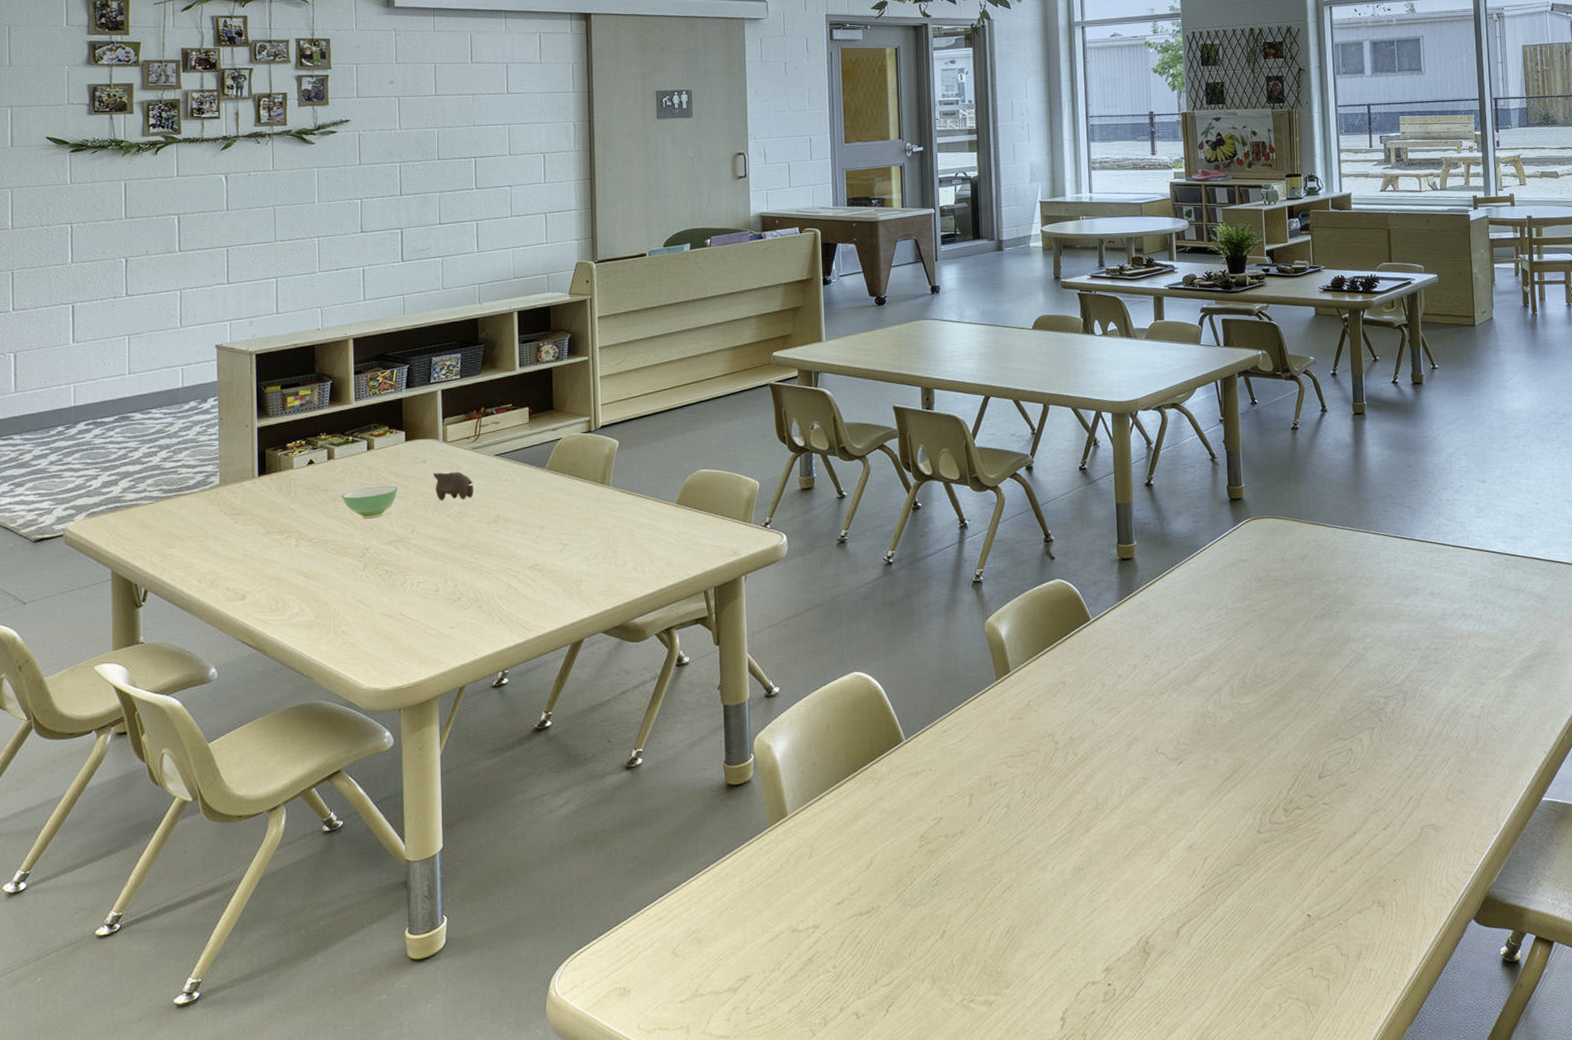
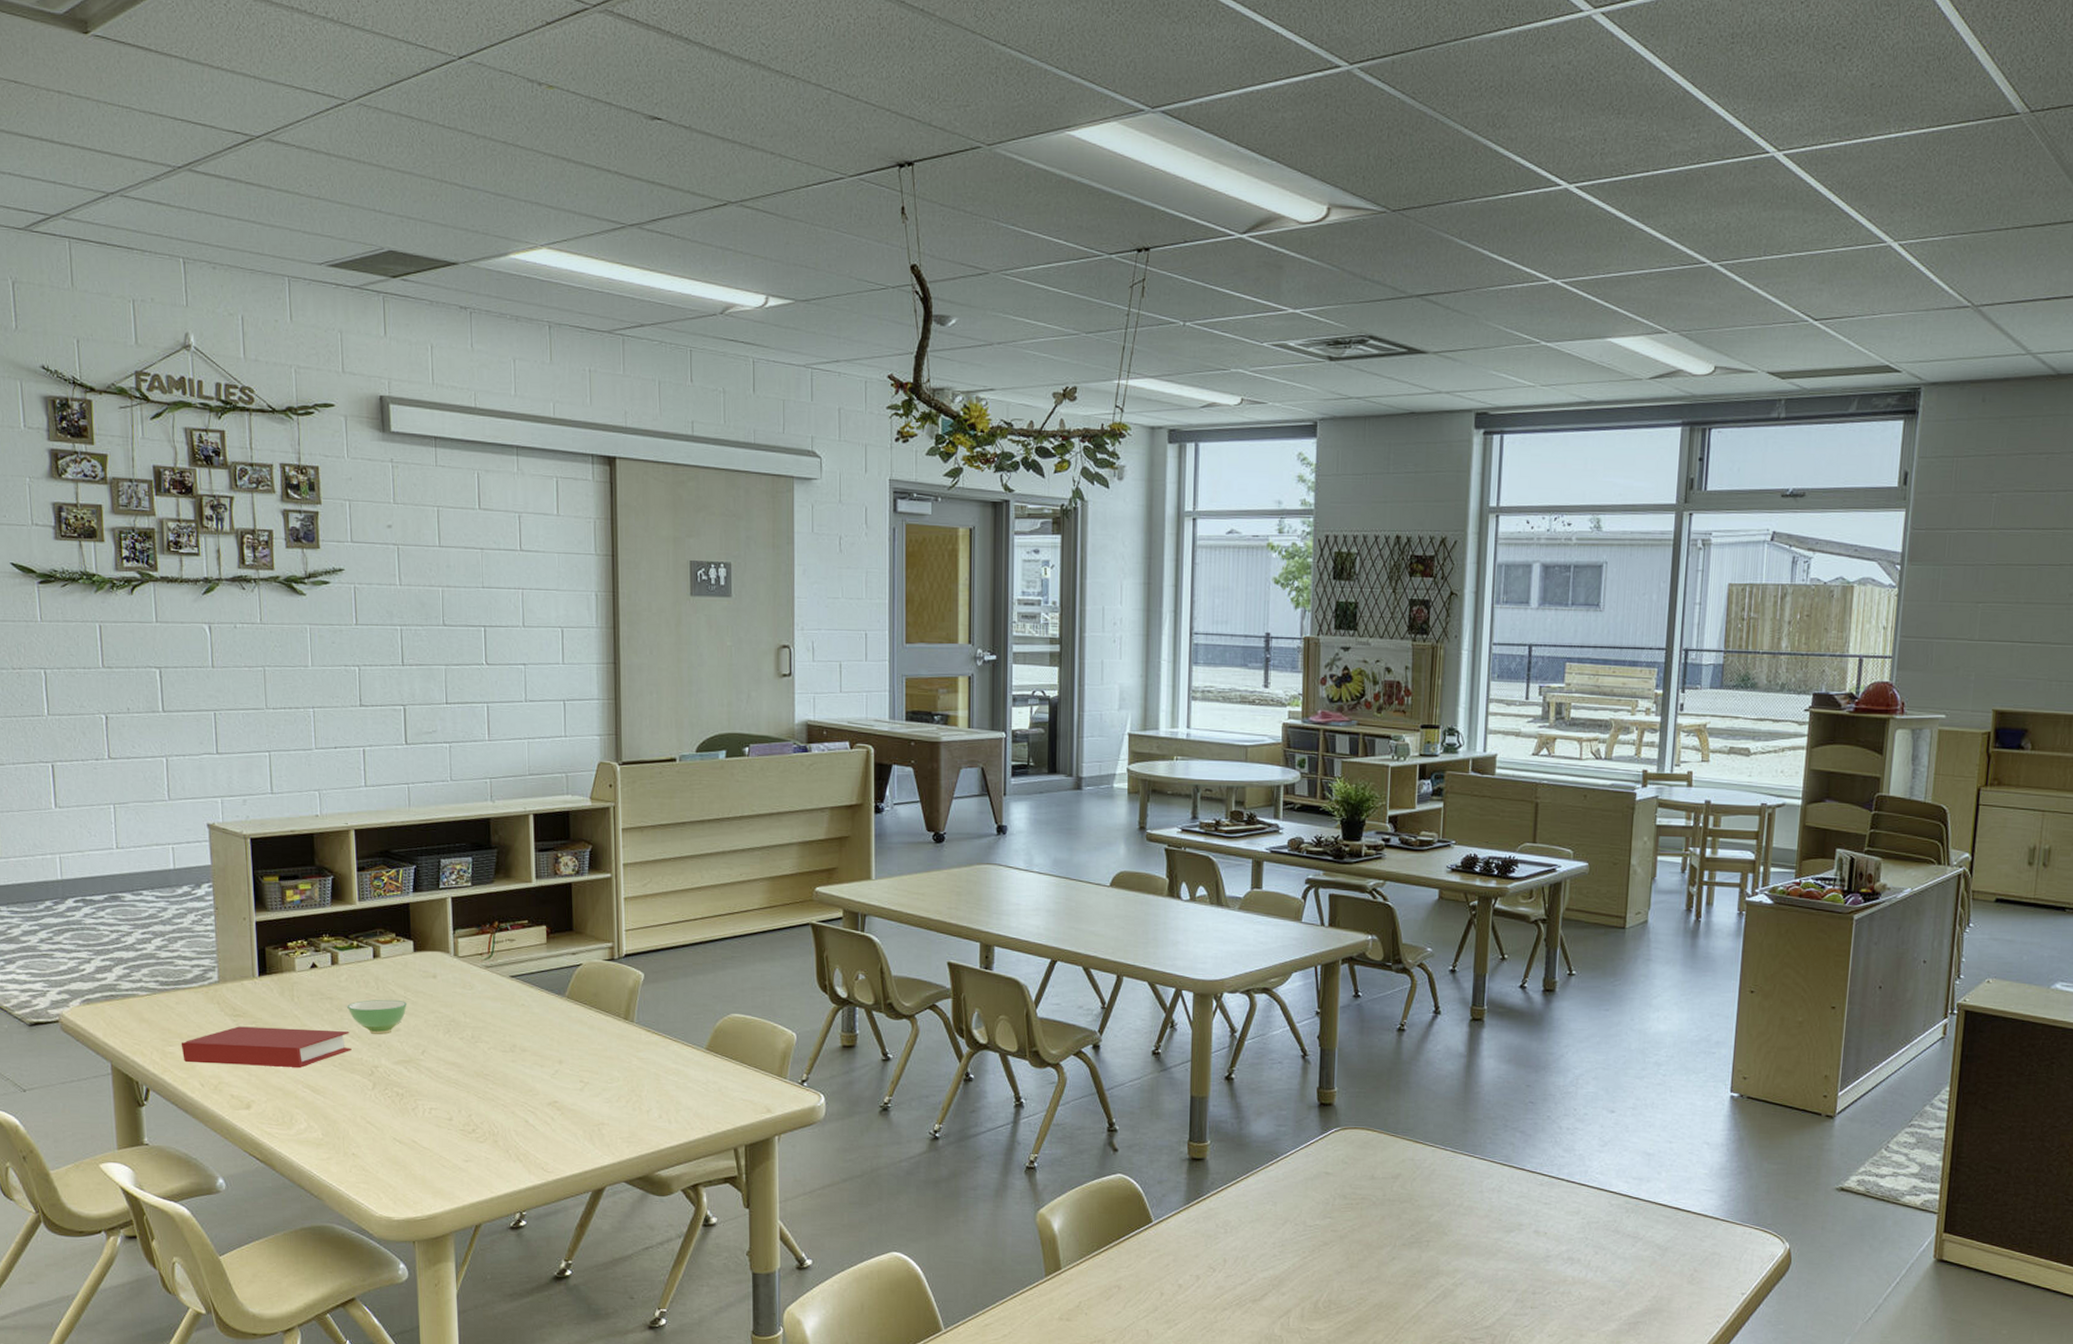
book: none [180,519,344,562] -> present [181,1026,352,1067]
toy animal: present [432,472,474,501] -> none [443,990,488,1023]

